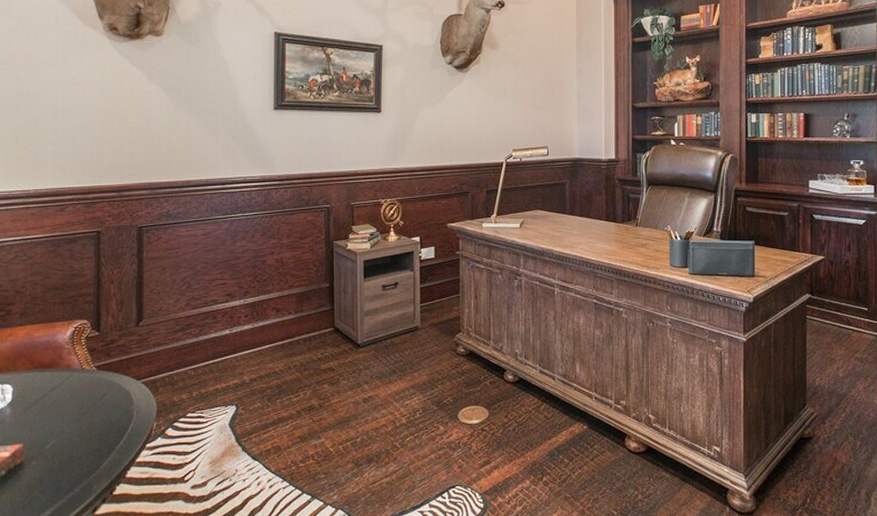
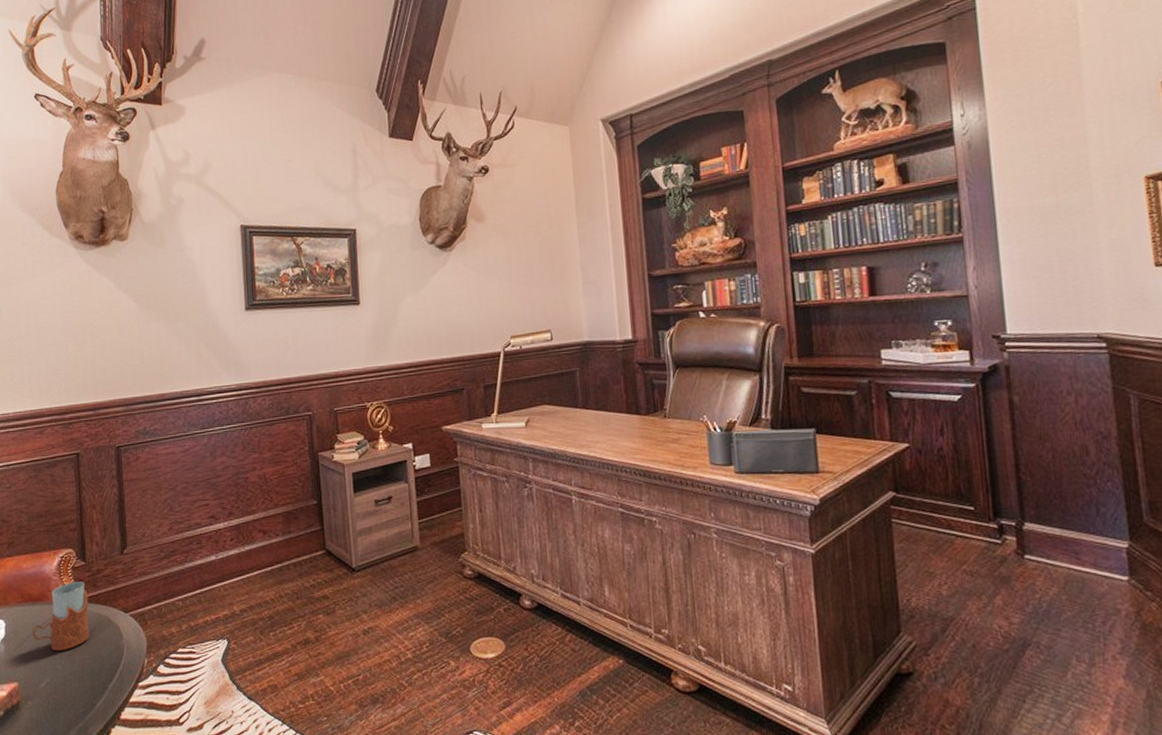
drinking glass: none [40,351,101,415] -> present [32,582,90,652]

